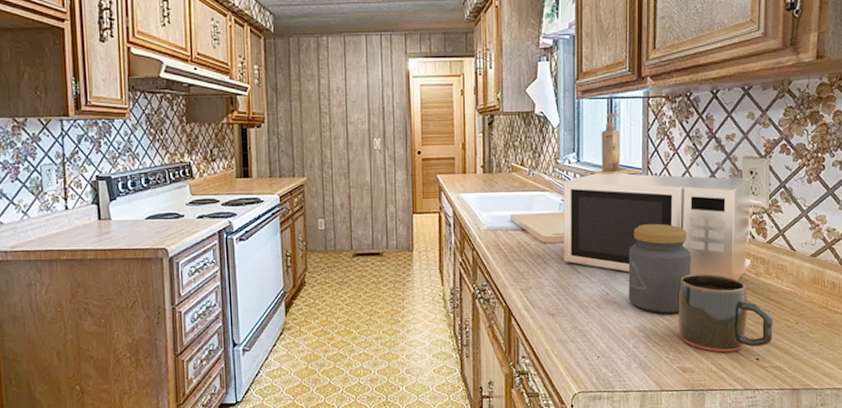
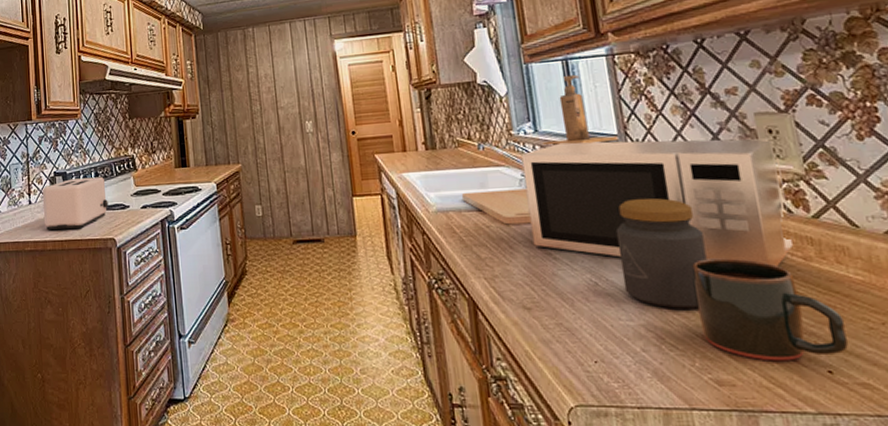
toaster: none [81,183,160,239] -> present [42,176,108,231]

